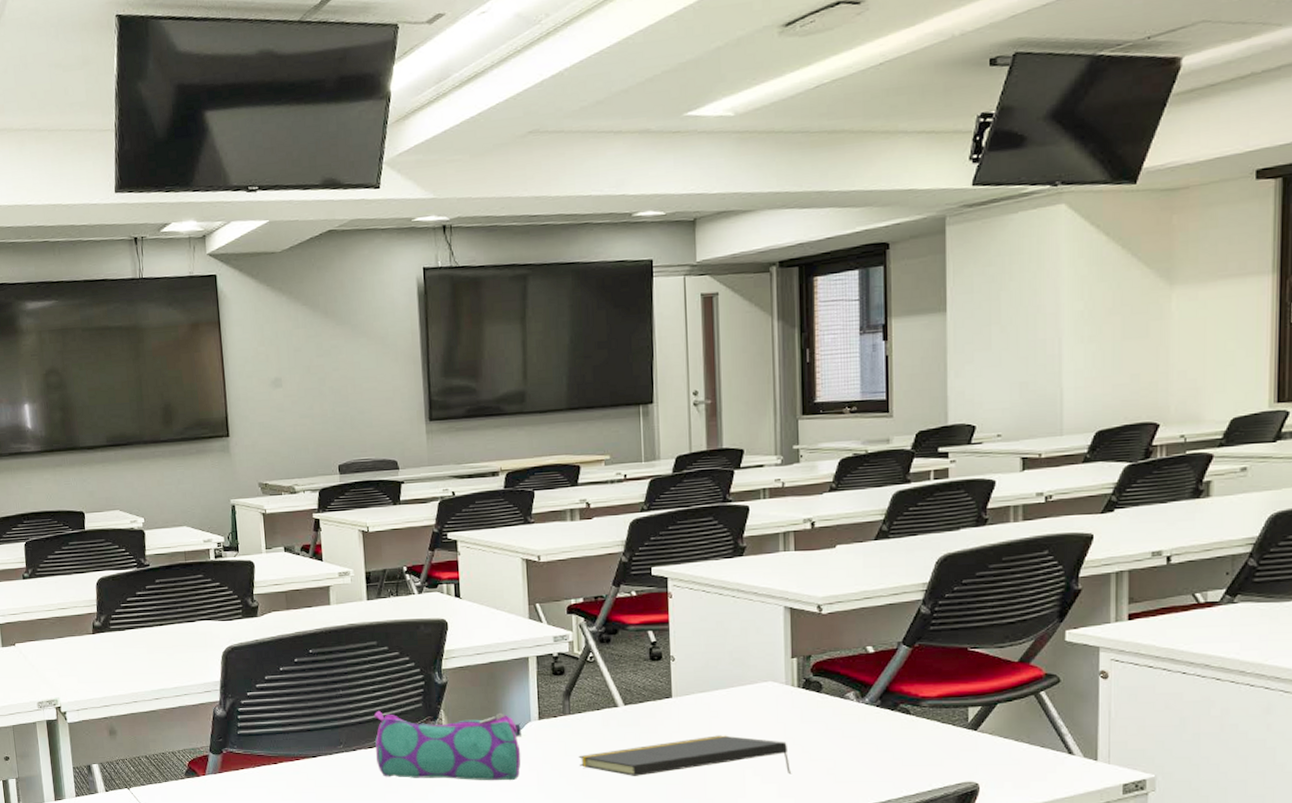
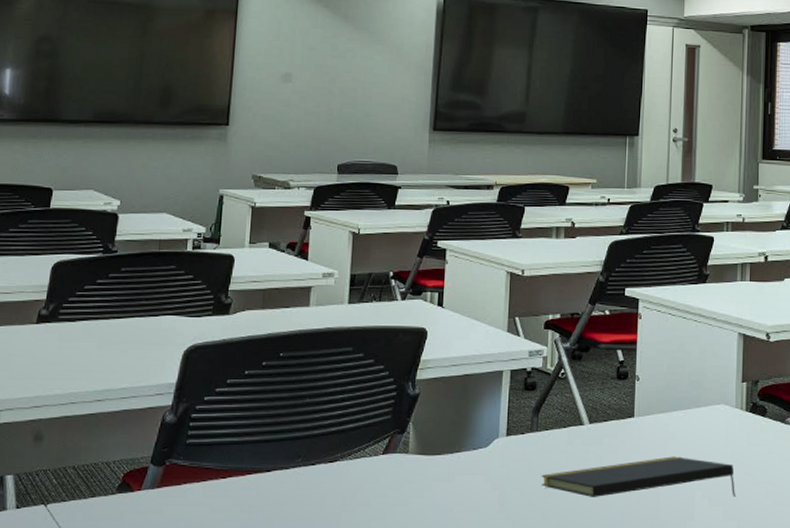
pencil case: present [373,710,523,781] -> none [335,421,489,501]

